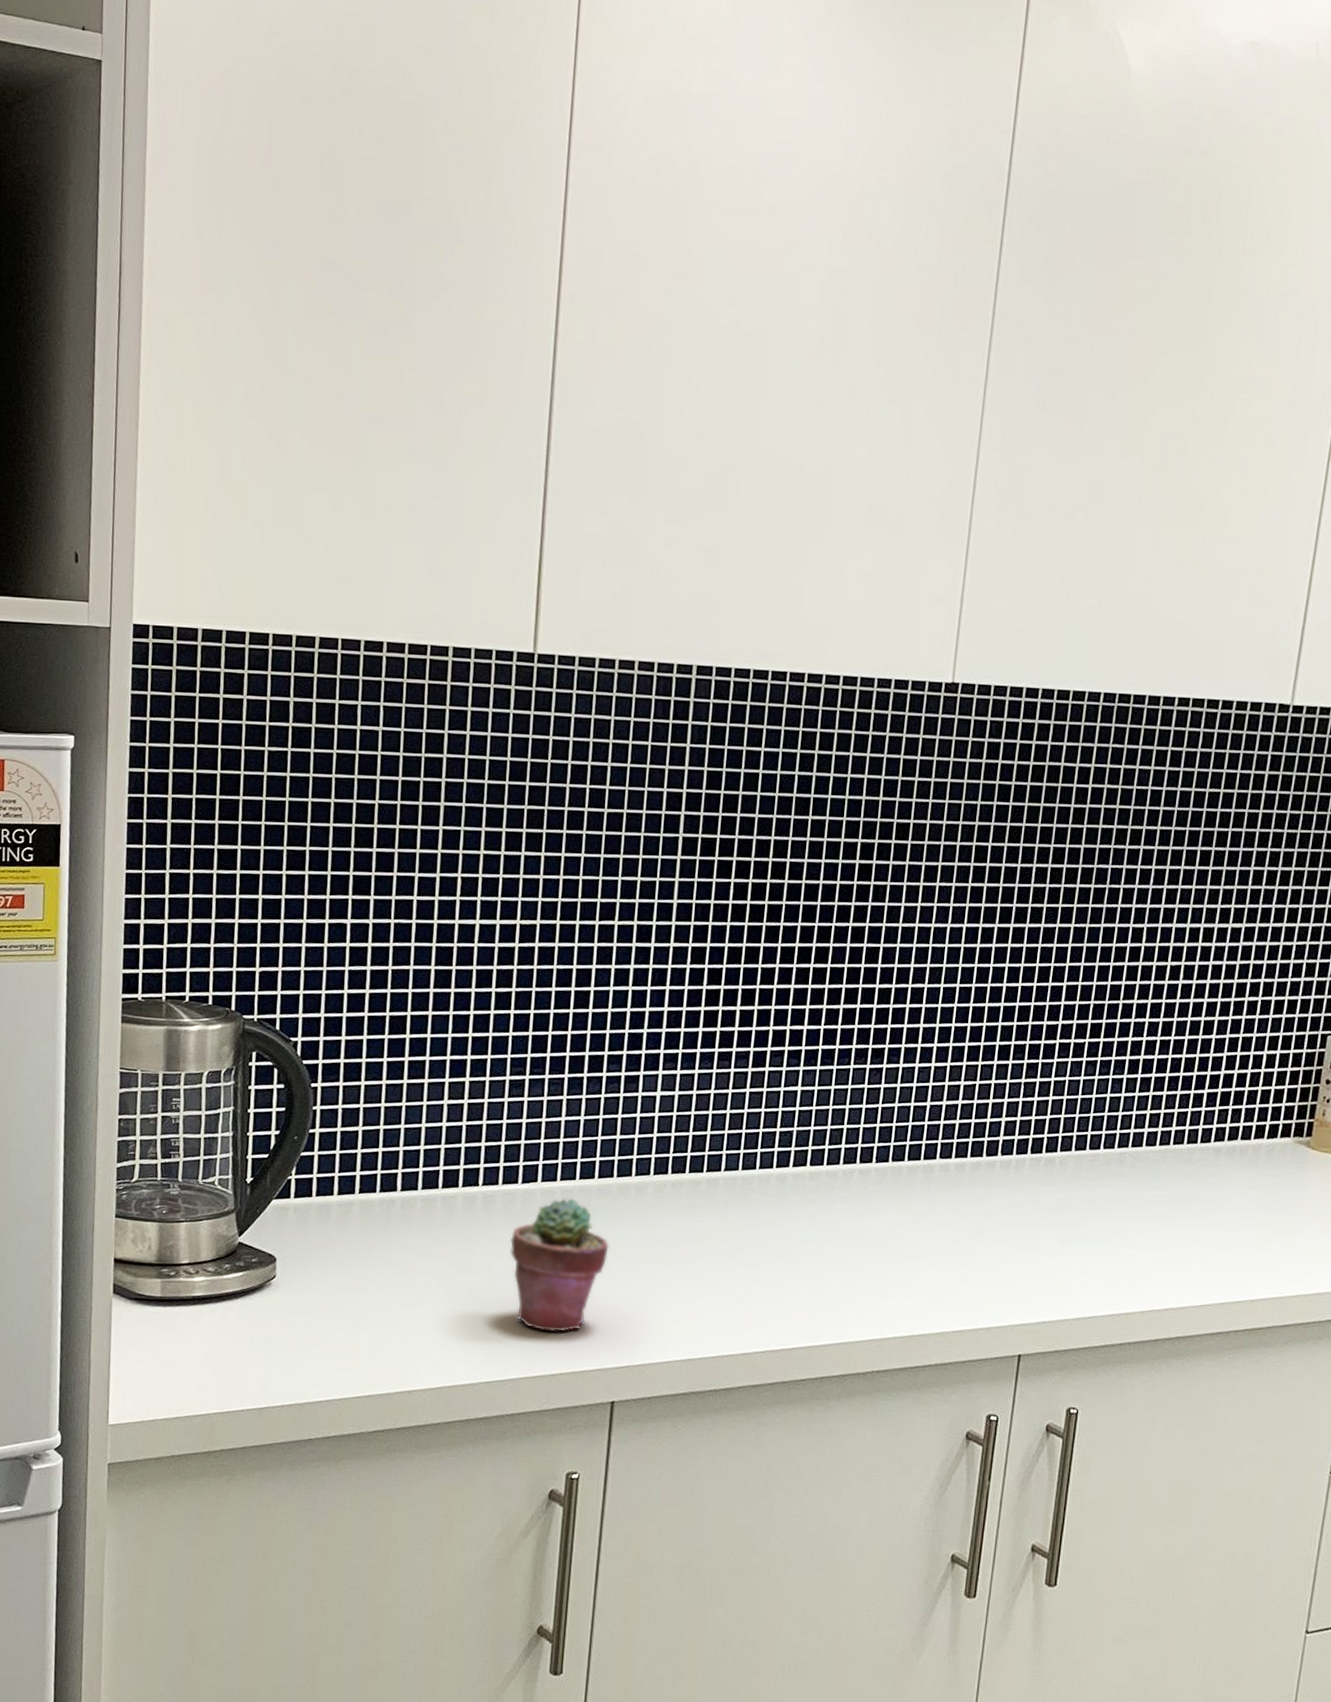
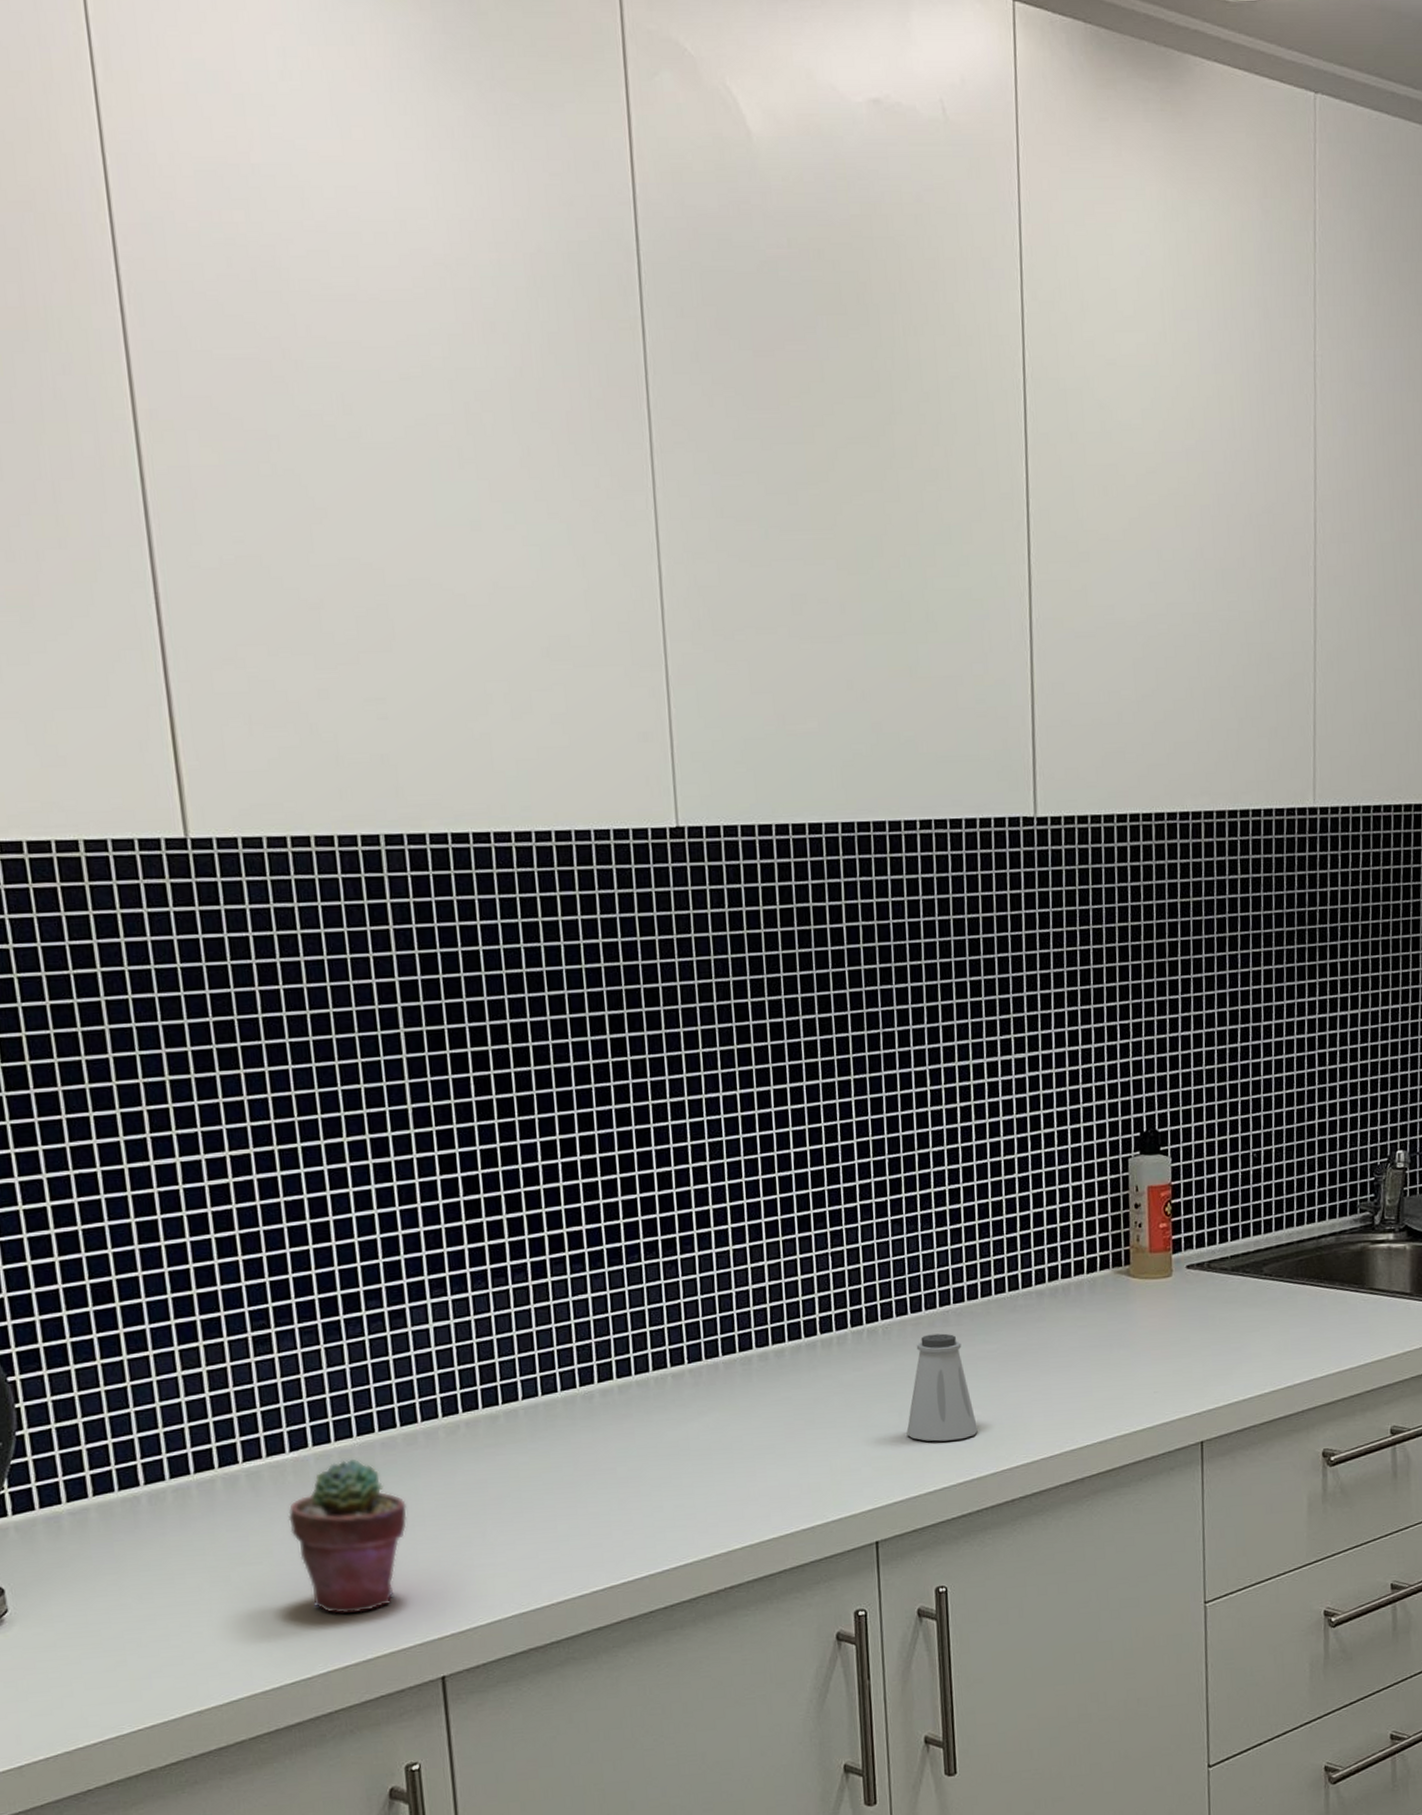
saltshaker: none [1065,1172,1135,1275] -> present [906,1333,978,1442]

